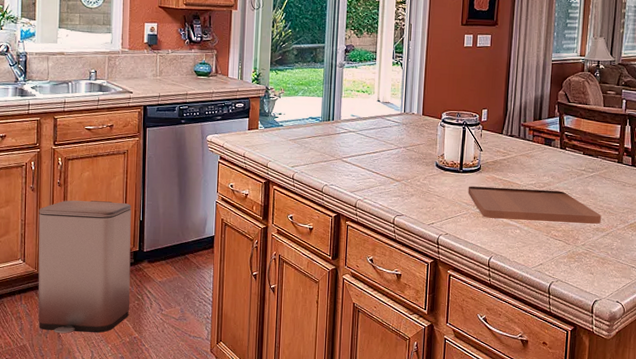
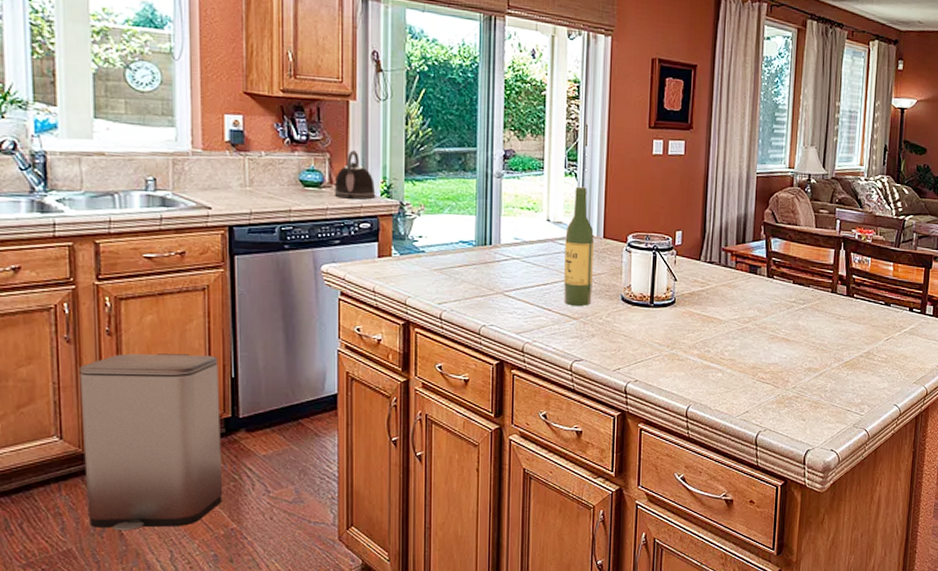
kettle: none [218,48,249,85] -> present [334,150,376,200]
wine bottle: none [389,73,415,170] -> present [564,186,594,306]
cutting board: present [467,186,601,224] -> none [660,322,814,363]

